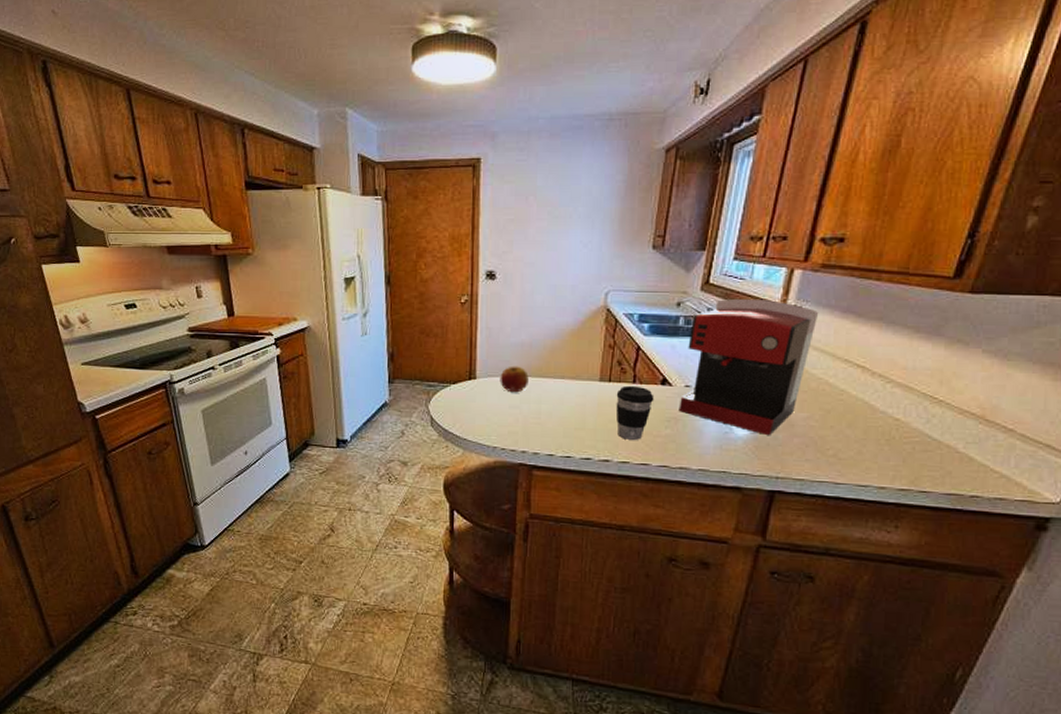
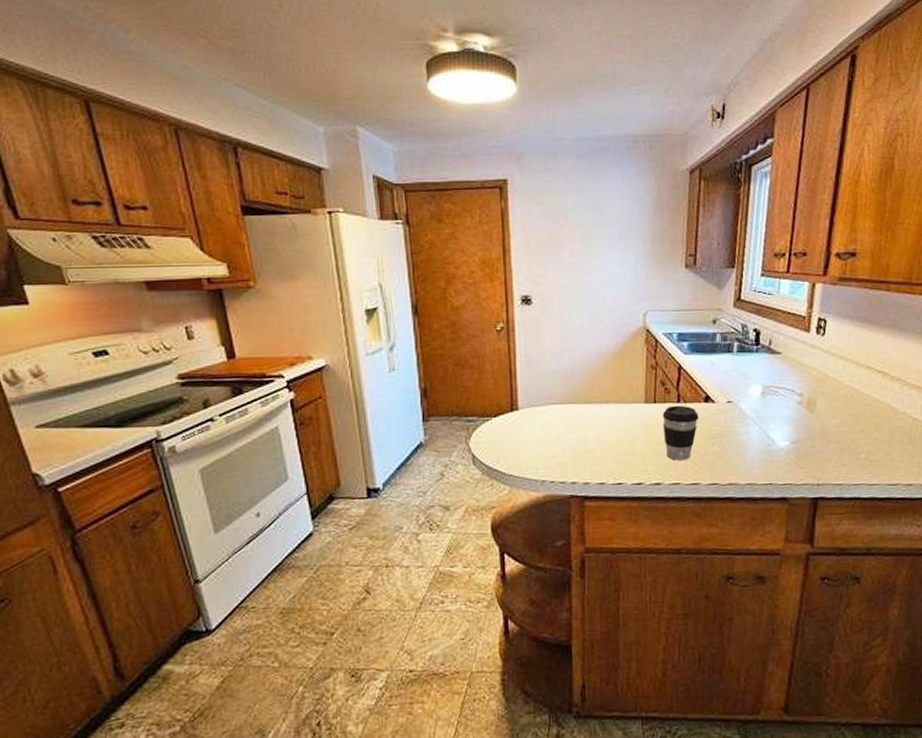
fruit: present [500,366,529,393] -> none [543,393,573,422]
coffee maker: present [678,298,819,435] -> none [723,312,841,444]

